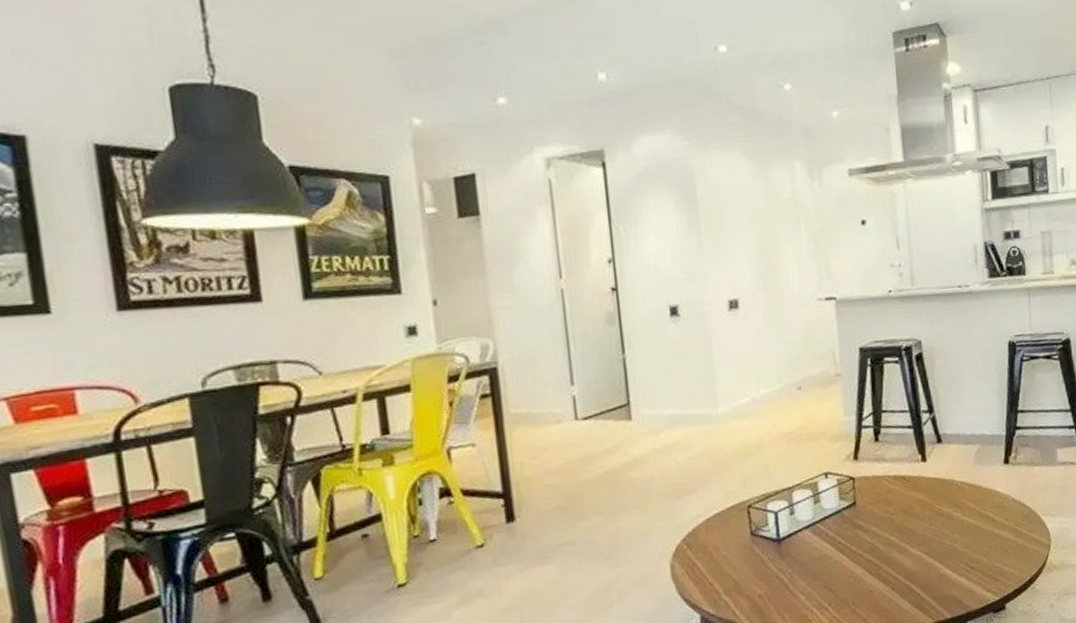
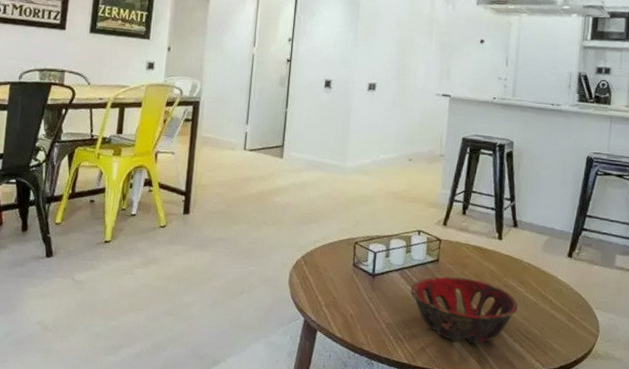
decorative bowl: none [827,515,957,594] -> present [410,276,518,344]

